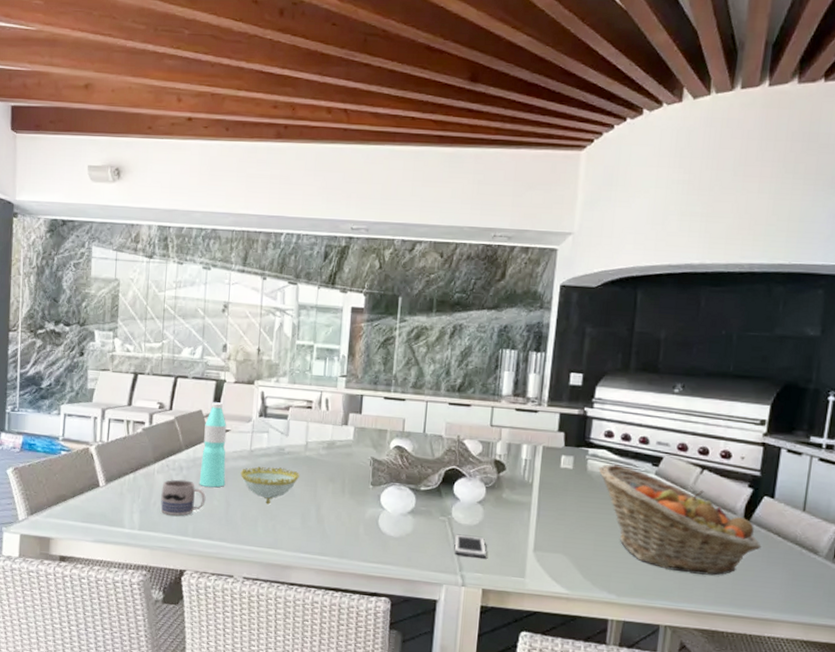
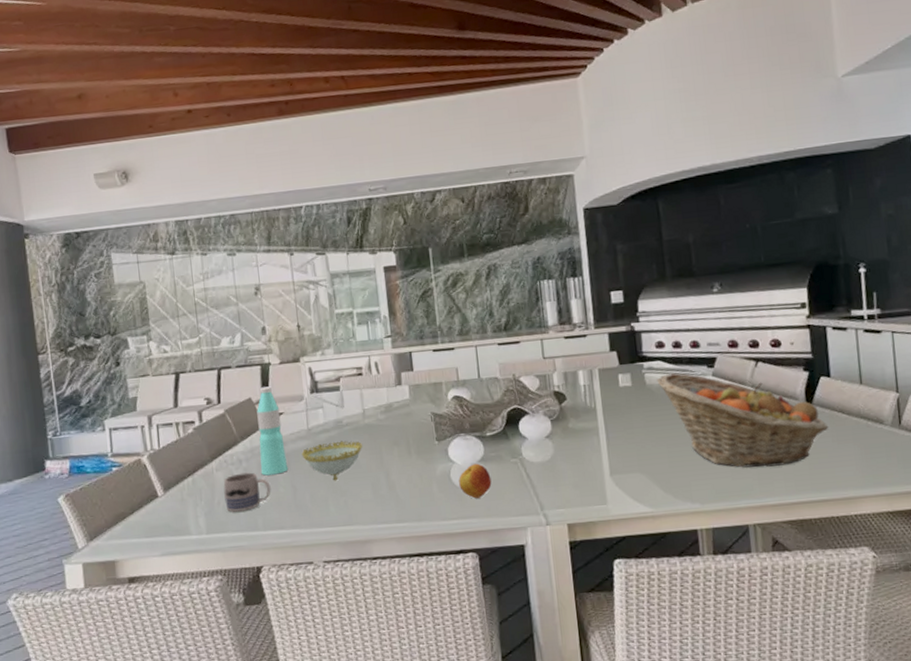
apple: none [385,514,417,548] -> present [459,463,492,499]
cell phone: present [453,534,486,558] -> none [528,471,564,494]

